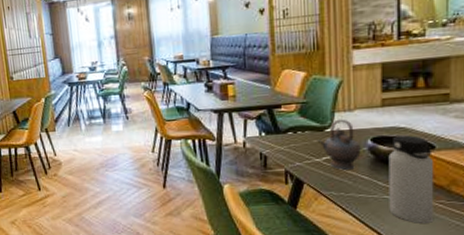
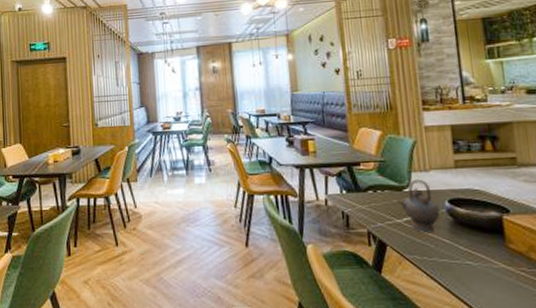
water bottle: present [388,135,434,223] -> none [466,198,518,293]

